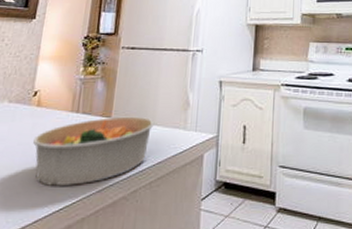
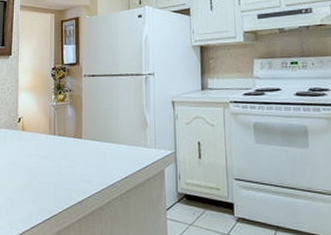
bowl: present [33,116,155,186] -> none [23,136,119,198]

